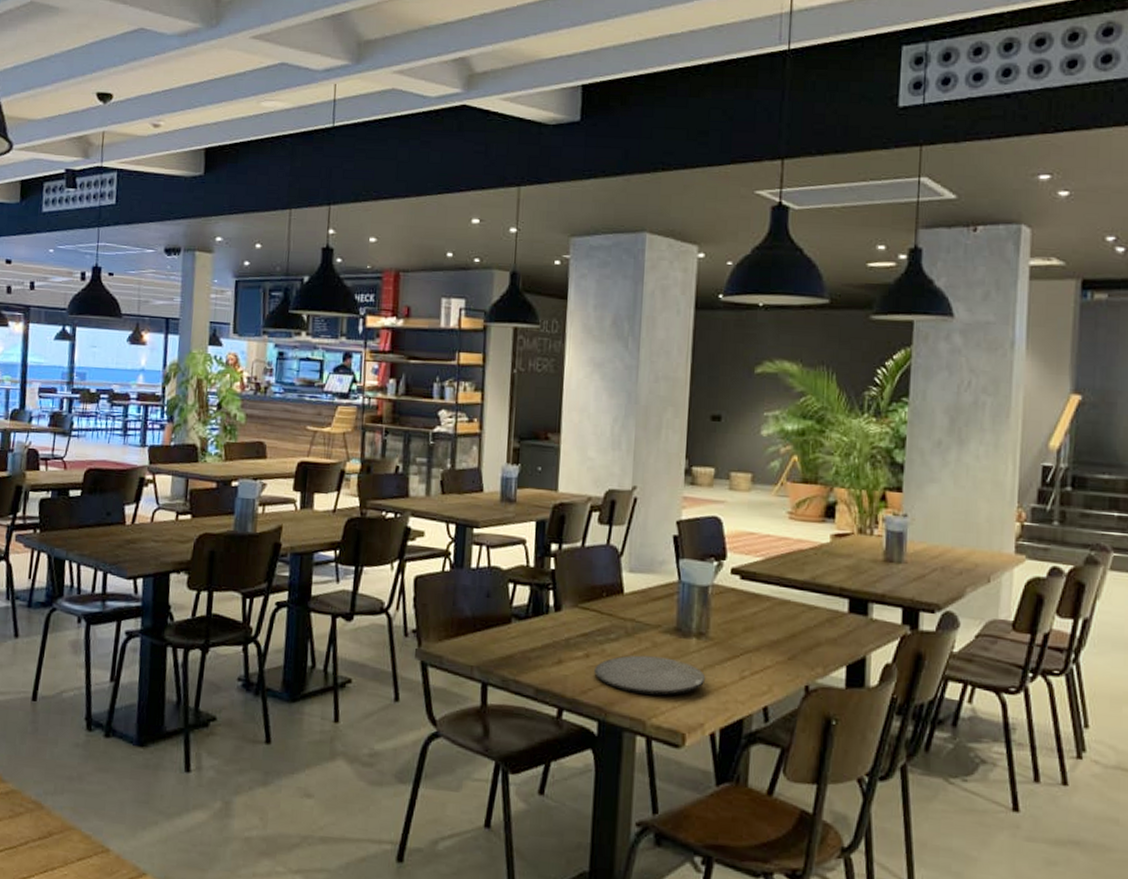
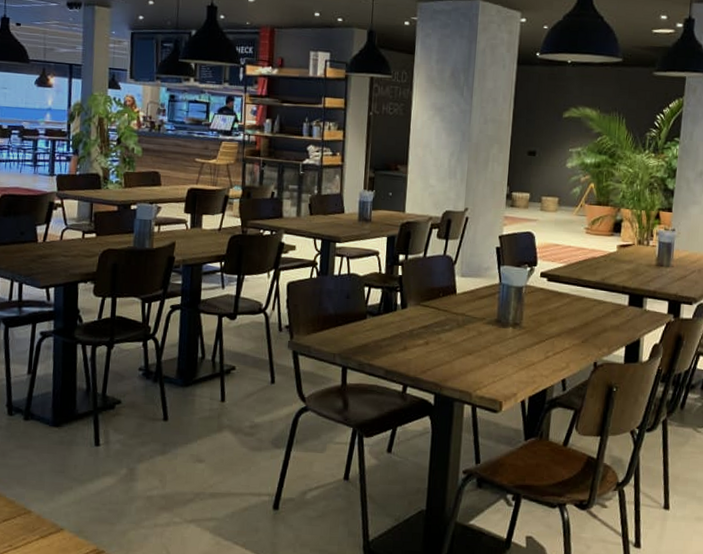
plate: present [594,655,706,695] -> none [432,342,519,373]

